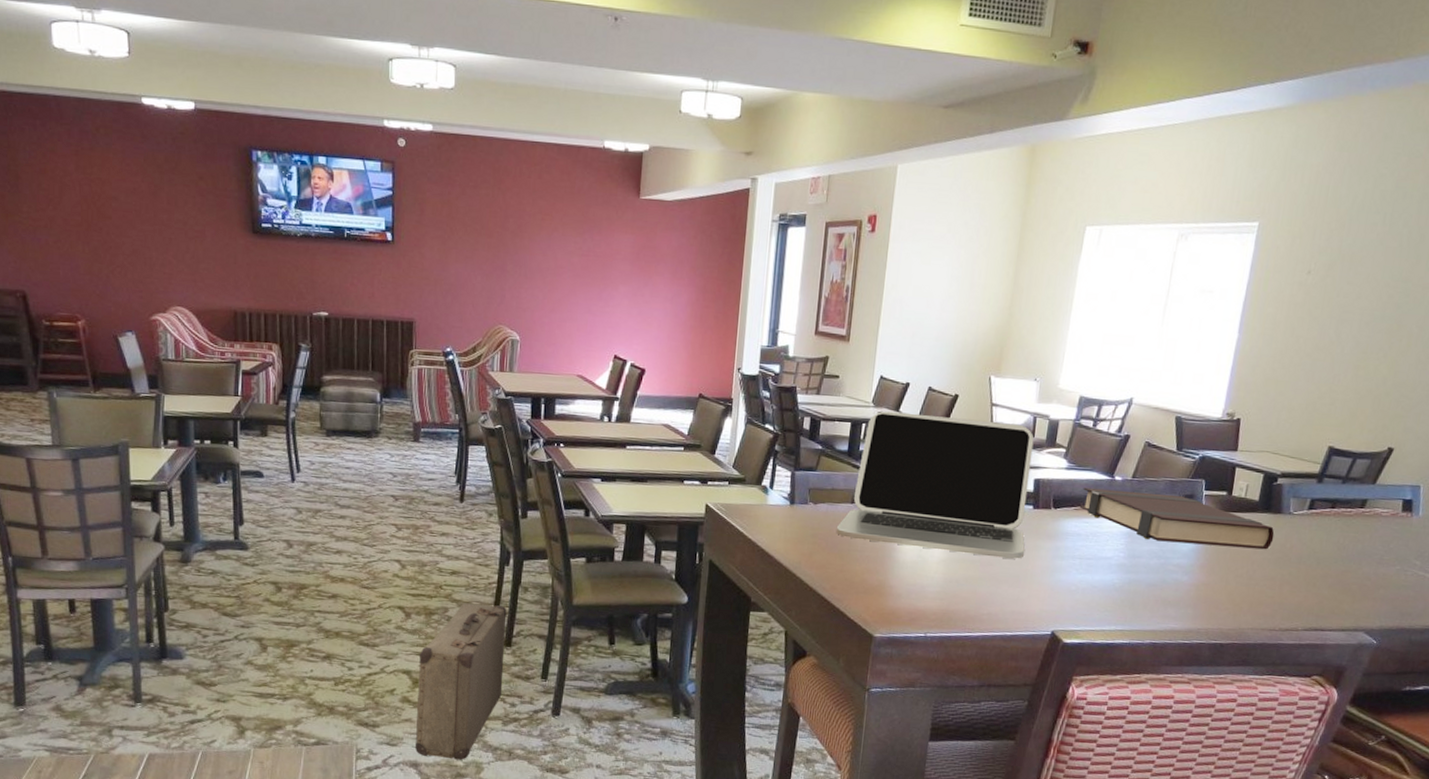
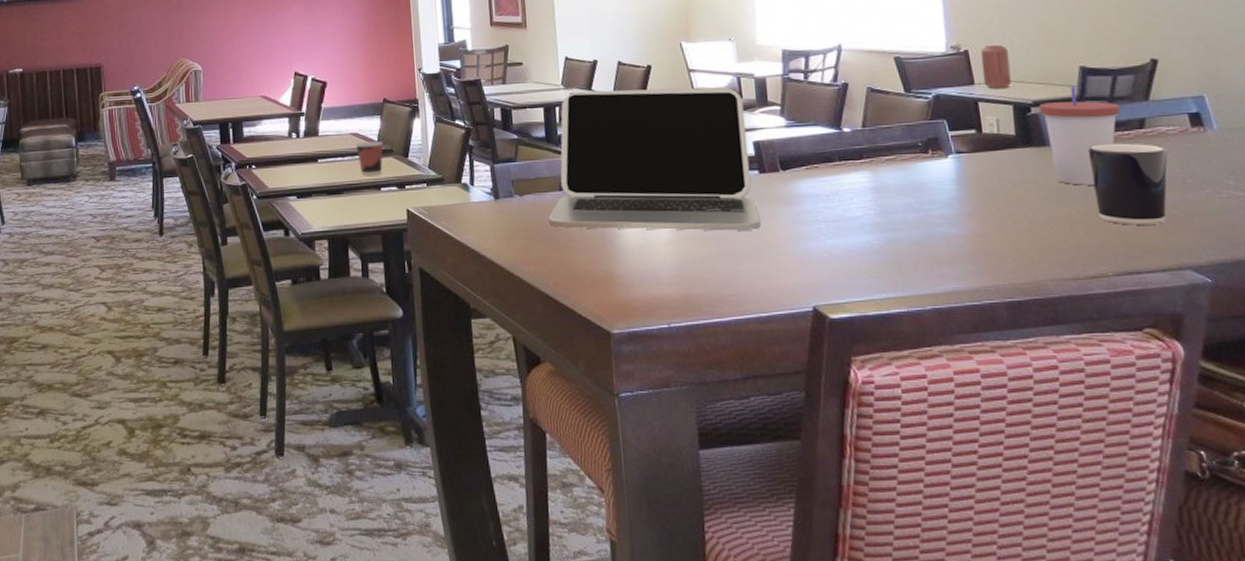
suitcase: present [415,603,507,760] -> none [132,340,221,516]
cup: none [665,434,692,469] -> present [355,141,383,176]
book: present [1079,487,1275,550] -> none [809,140,1047,193]
vase: none [1245,417,1274,459] -> present [980,45,1012,90]
cup: none [1281,463,1351,552] -> present [1038,86,1121,186]
mug: none [1305,517,1377,592] -> present [1087,143,1168,225]

